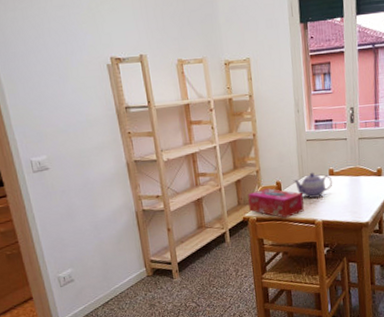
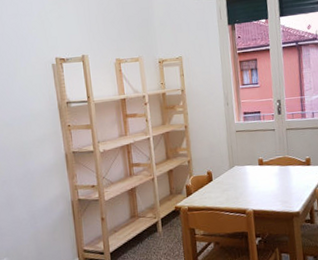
tissue box: present [248,188,304,219] -> none [179,178,235,208]
teapot: present [293,172,333,198] -> none [223,161,263,188]

